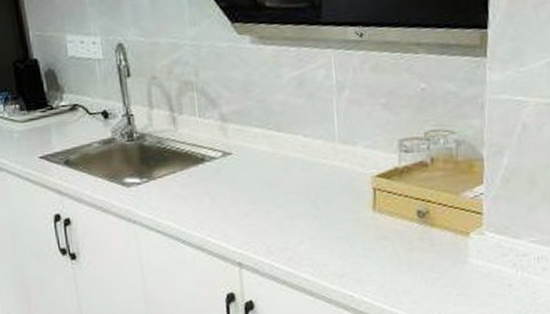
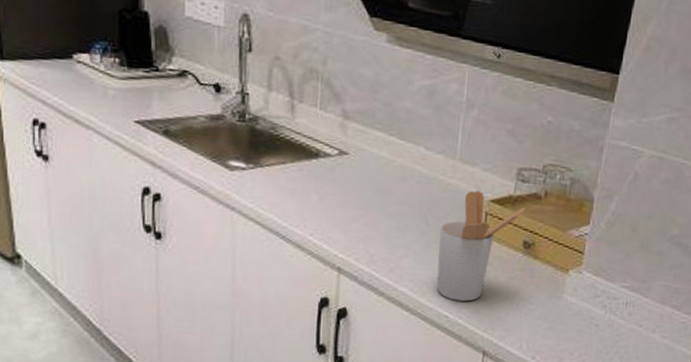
utensil holder: none [330,168,414,280] -> present [436,191,526,302]

